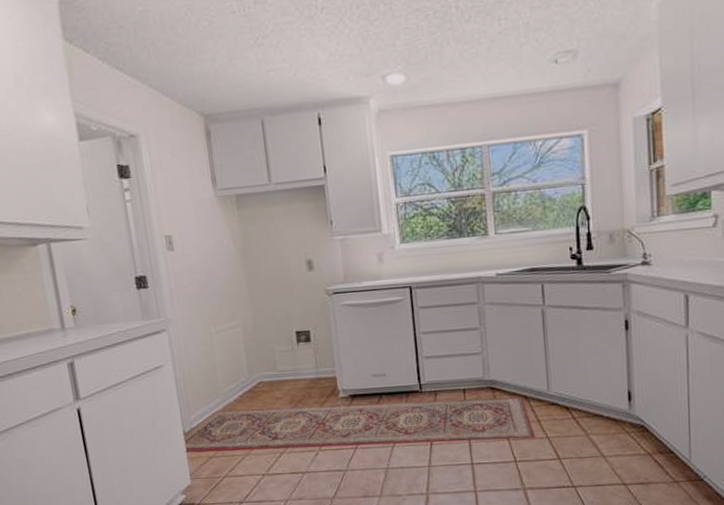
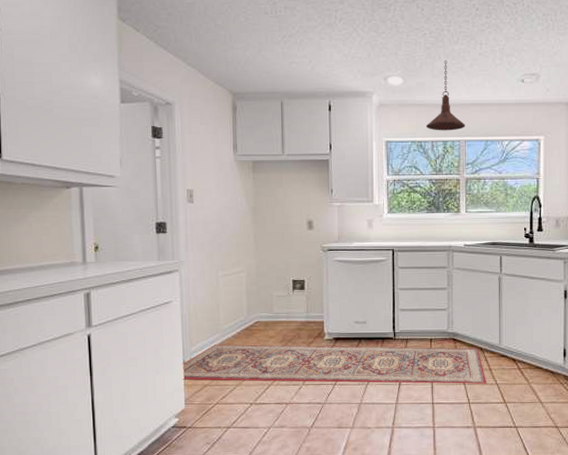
pendant light: none [437,46,488,137] -> present [425,60,466,131]

